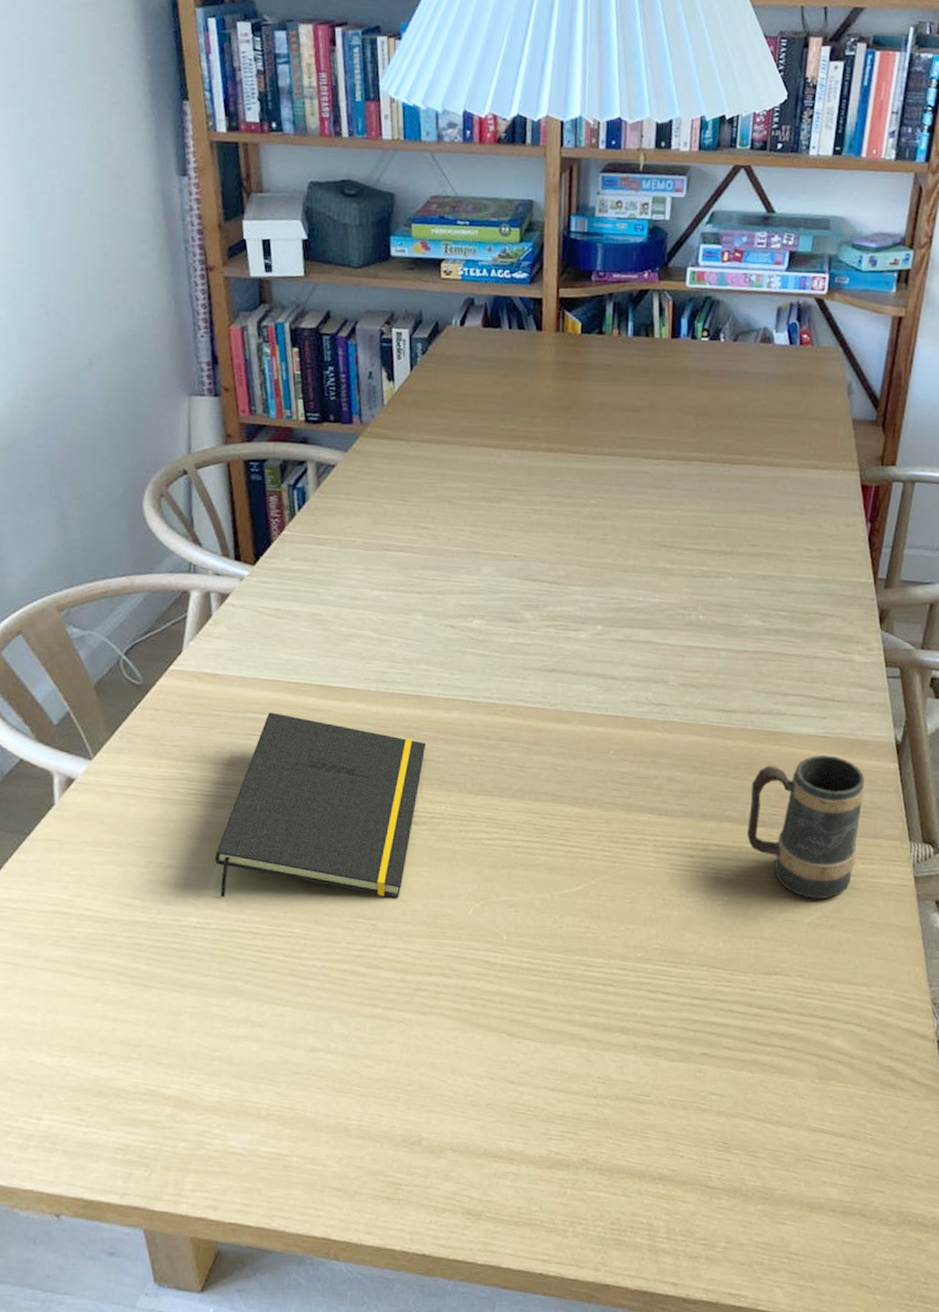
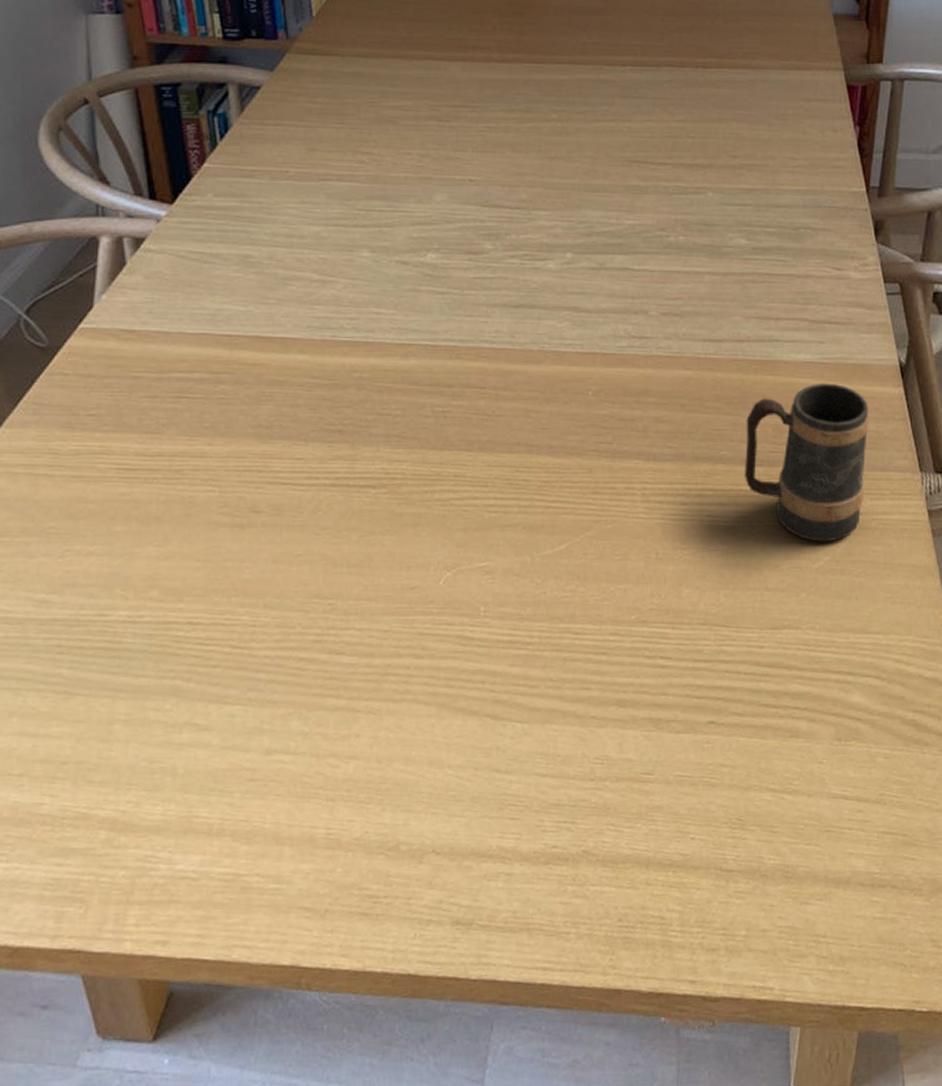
notepad: present [215,712,427,898] -> none [144,370,382,585]

